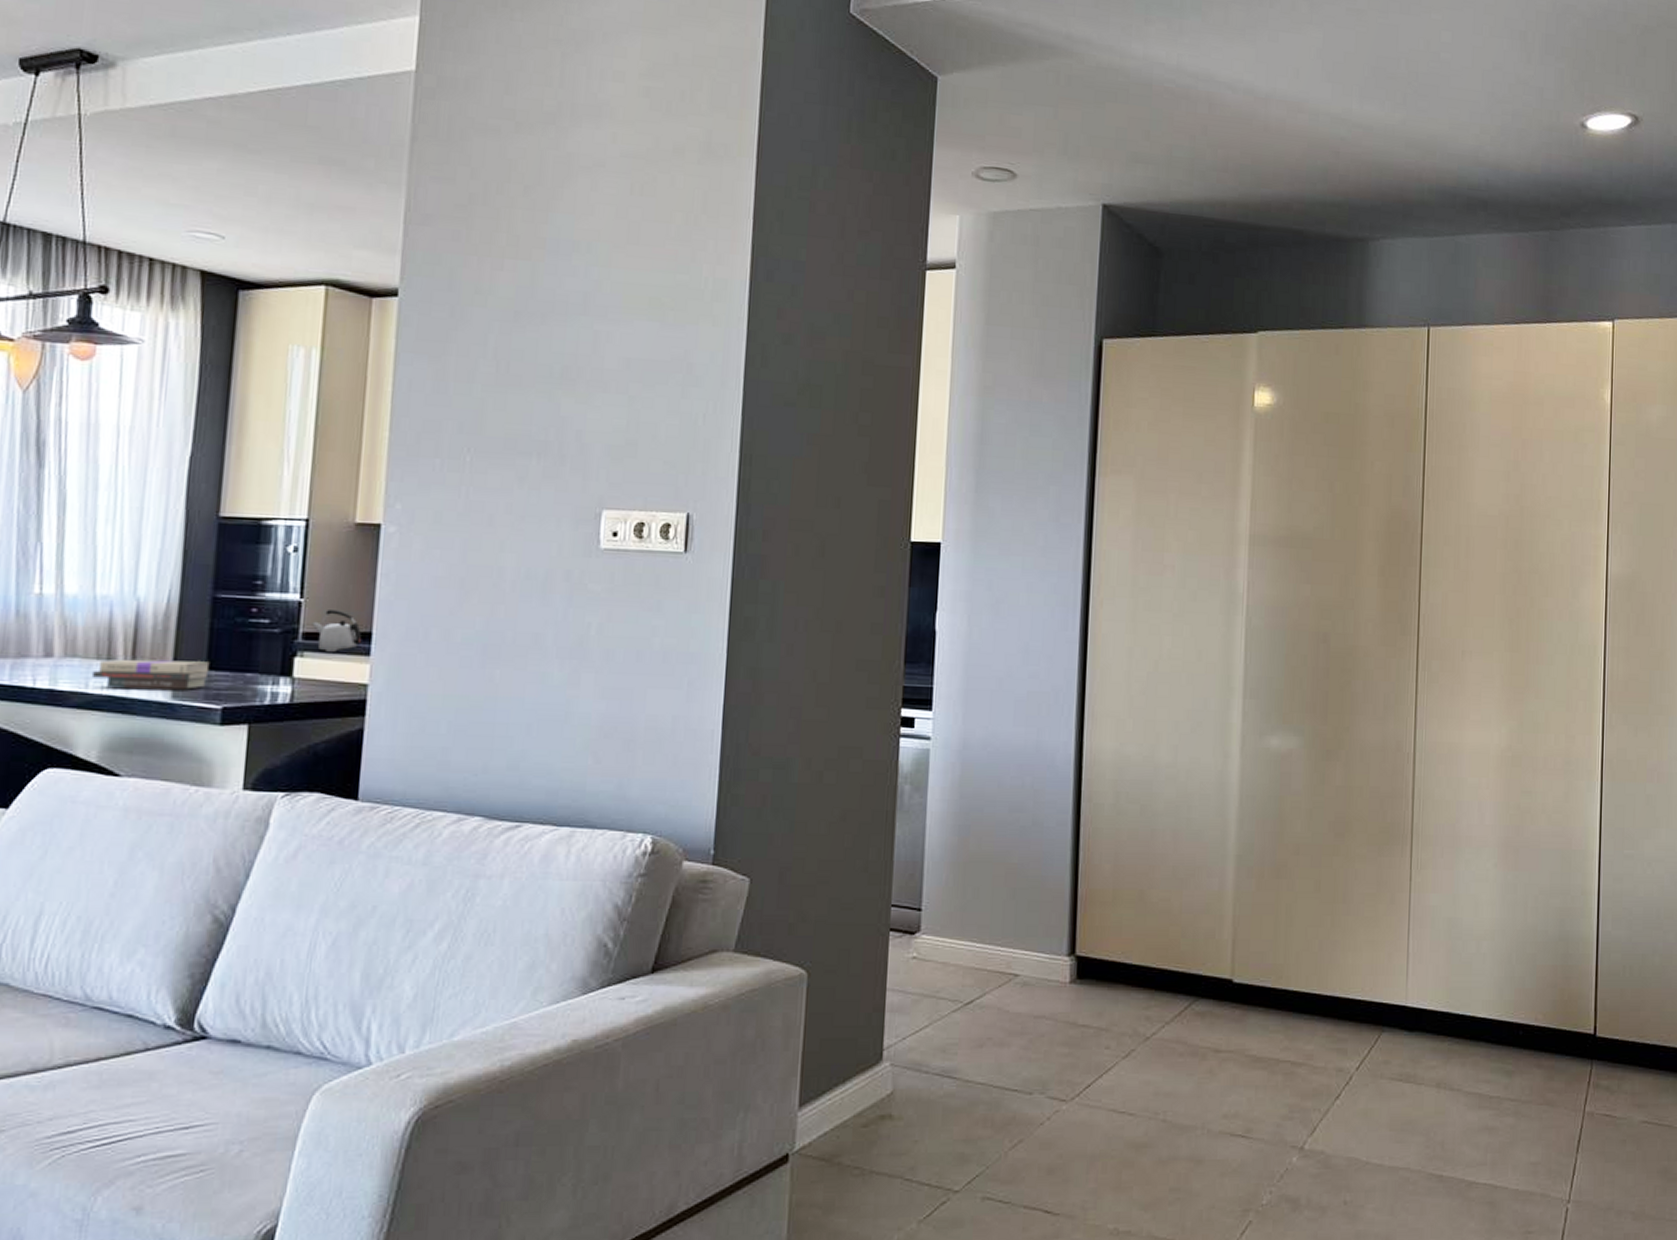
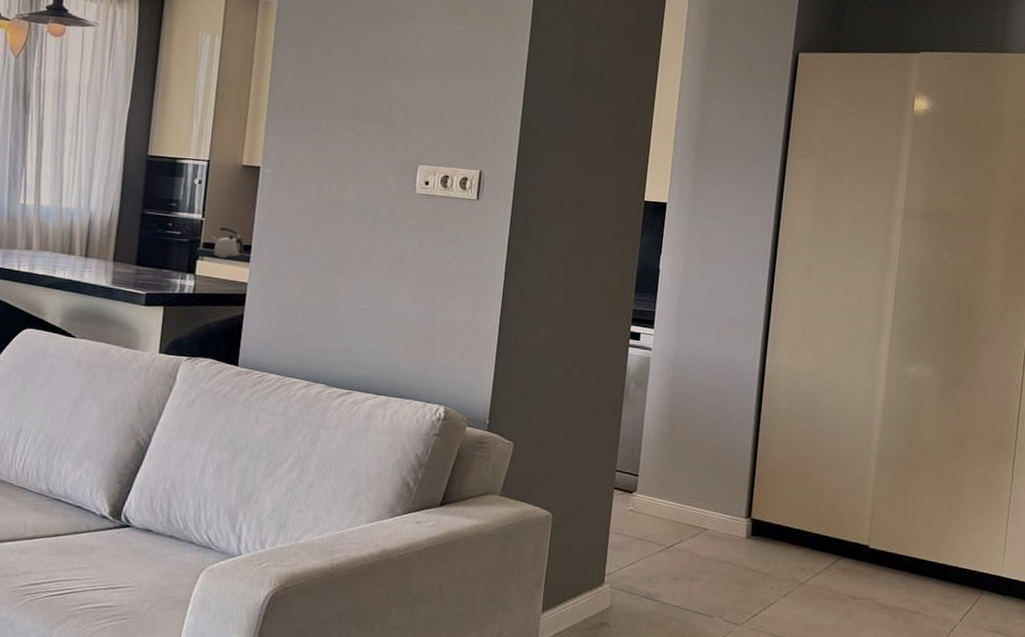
books: present [91,659,210,690] -> none [57,254,139,279]

